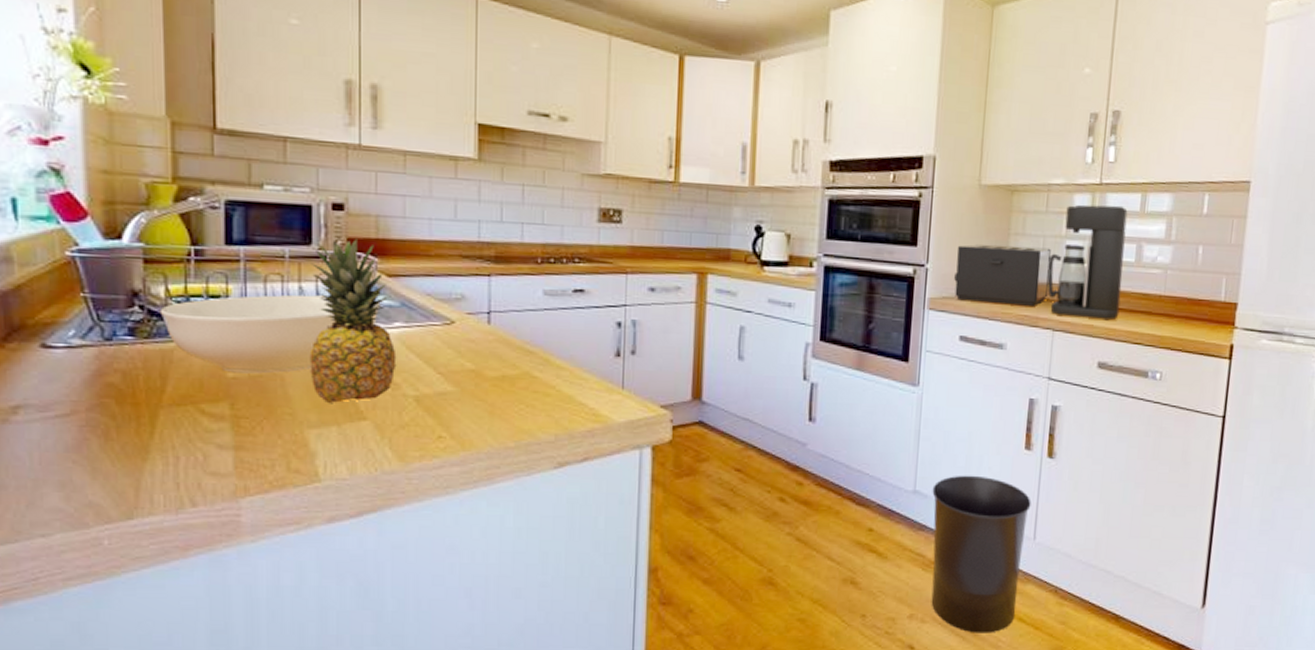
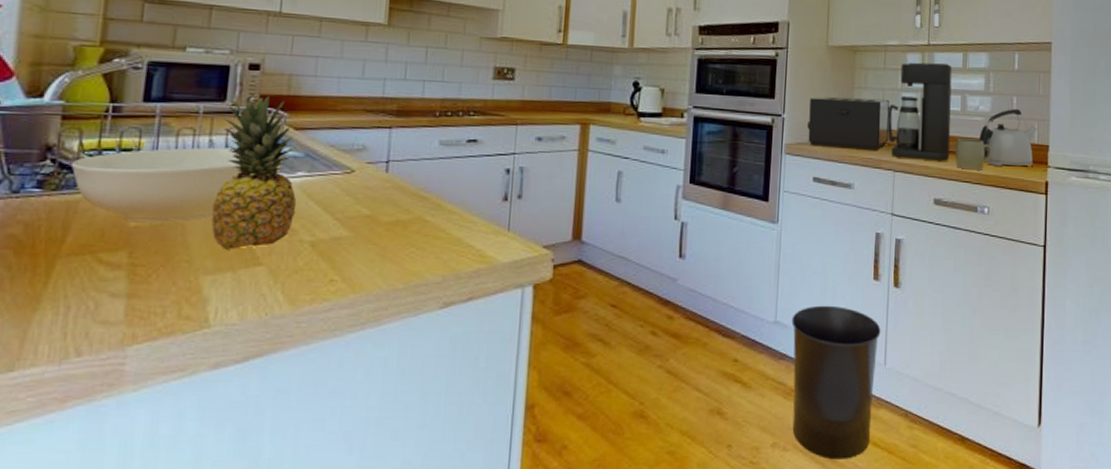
mug: none [1125,294,1170,331] -> present [955,138,992,170]
kettle: none [1155,259,1225,328] -> present [979,108,1037,167]

